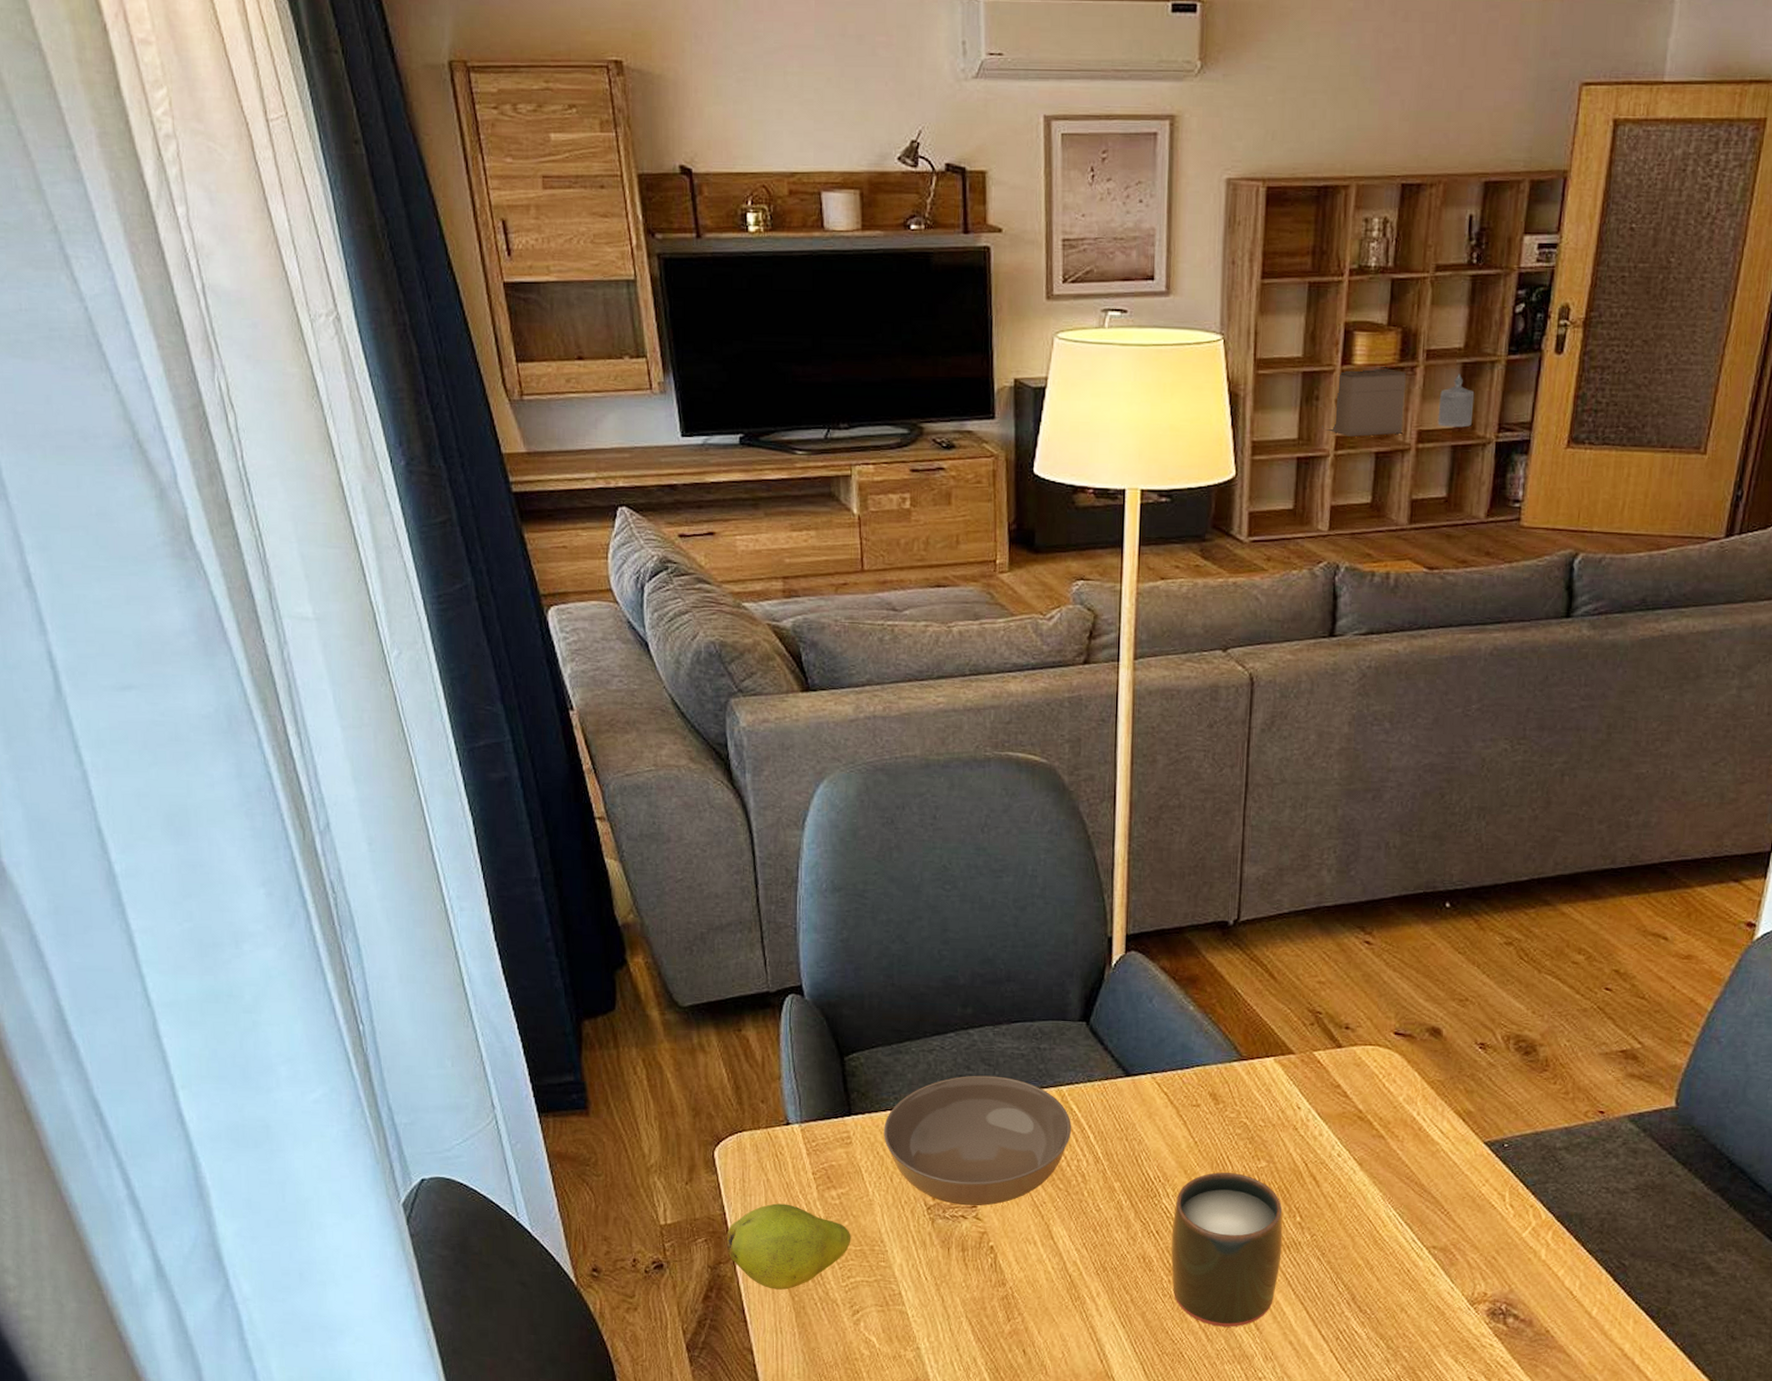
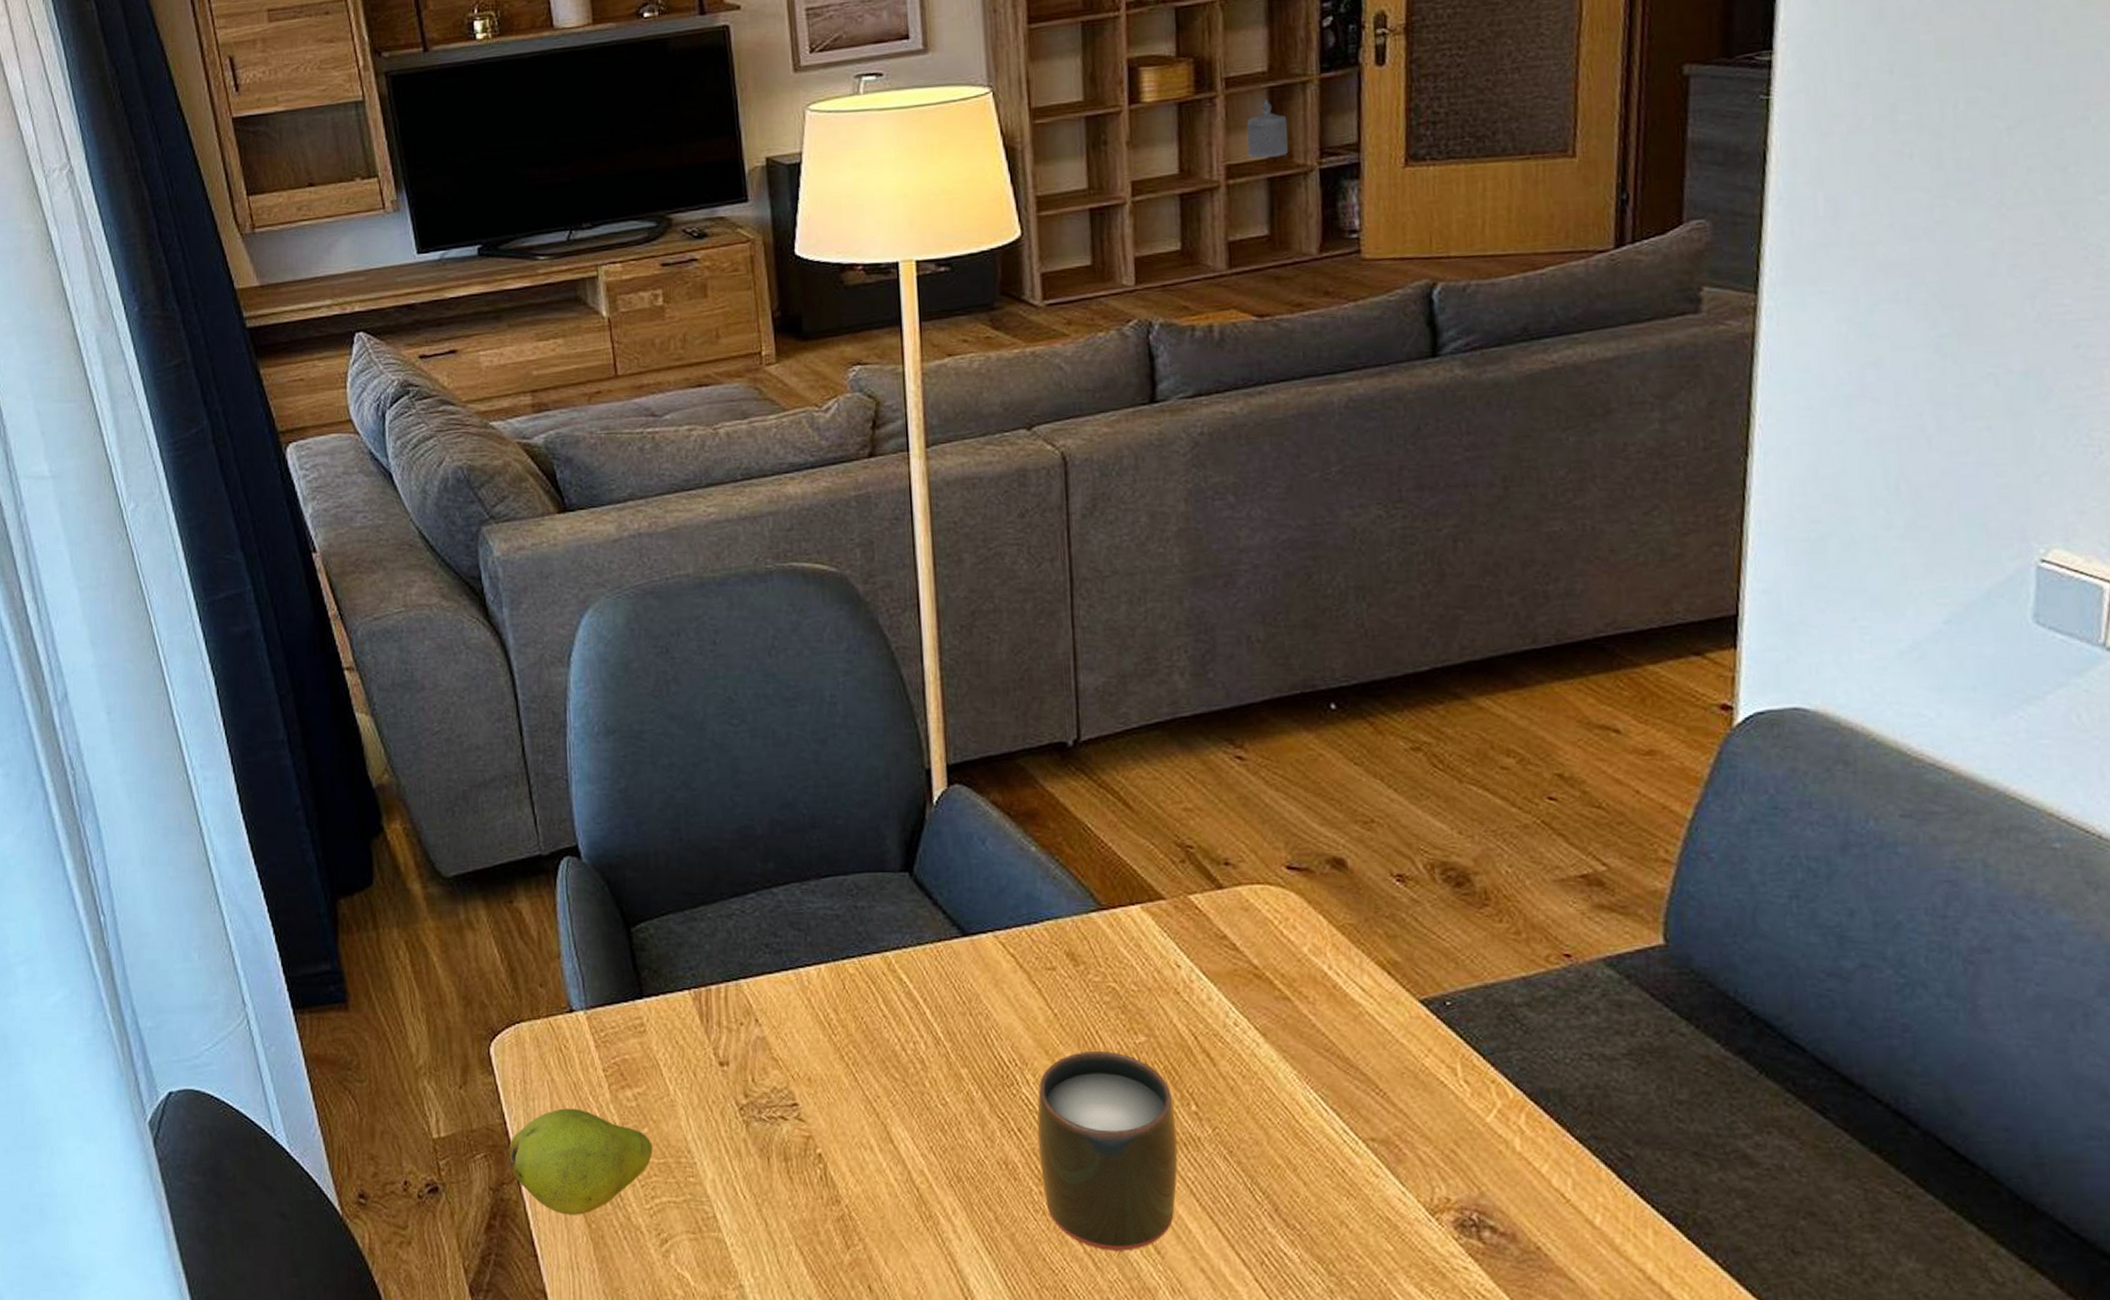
bowl: present [884,1075,1071,1206] -> none [682,943,903,1104]
decorative box: present [1322,367,1406,437] -> none [1114,101,1208,180]

